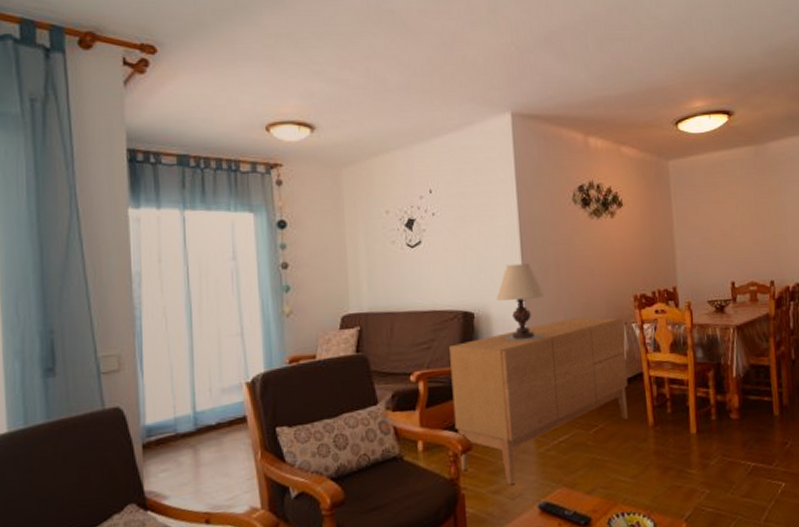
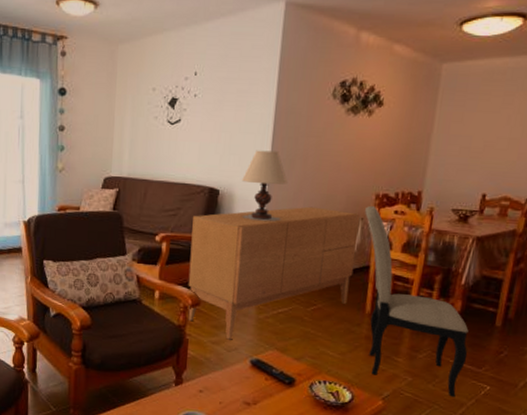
dining chair: none [626,307,757,503] -> present [364,205,469,398]

